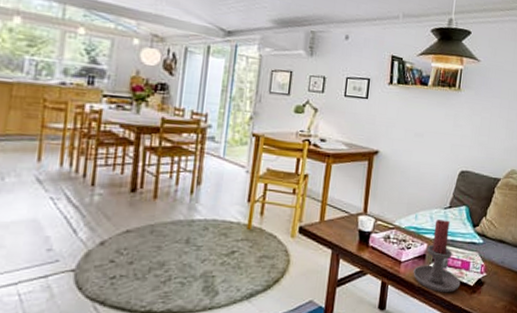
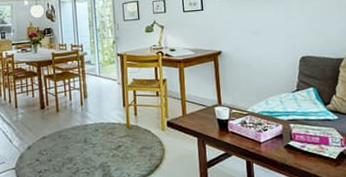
candle holder: present [413,220,461,293] -> none [274,102,323,167]

